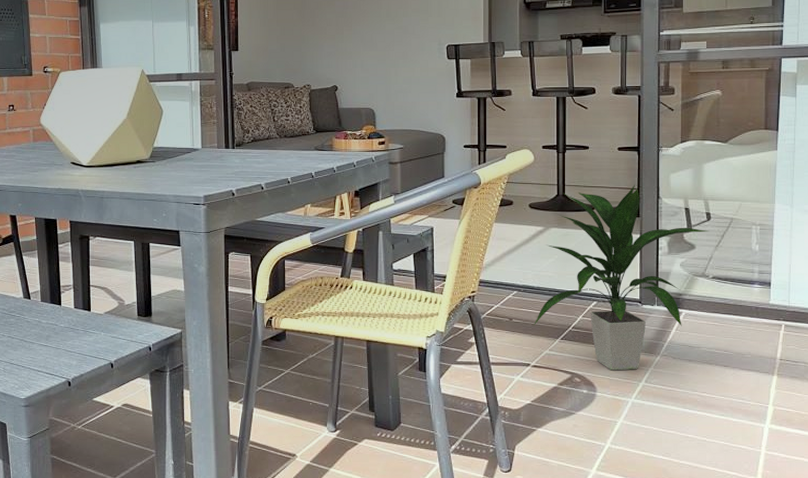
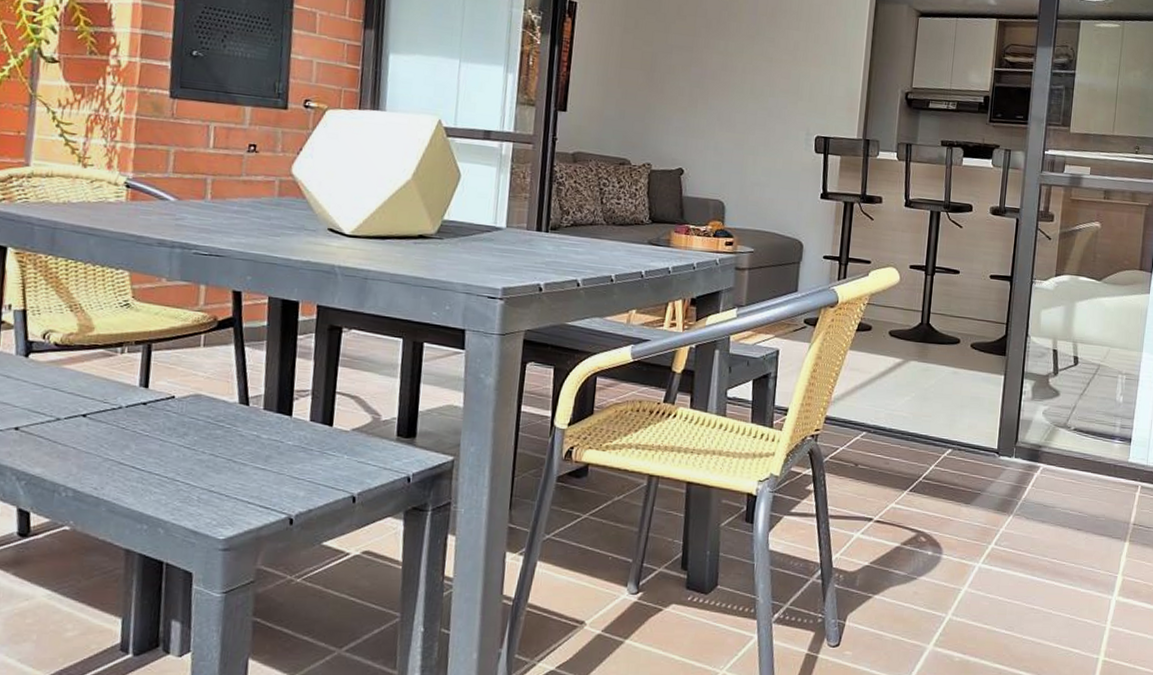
indoor plant: present [533,184,710,371] -> none [880,318,1076,530]

